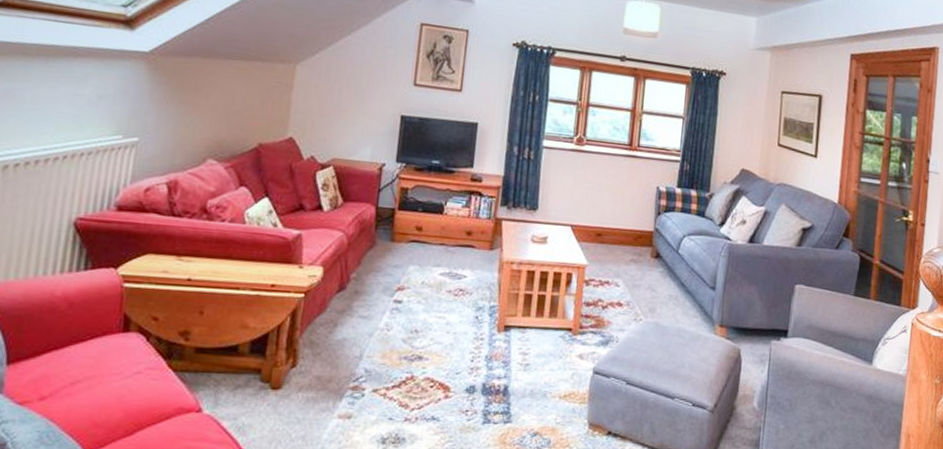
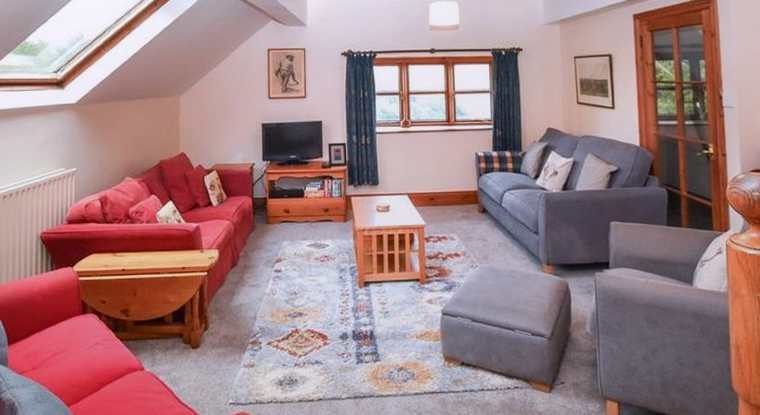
picture frame: none [479,150,506,183] -> present [328,142,348,167]

